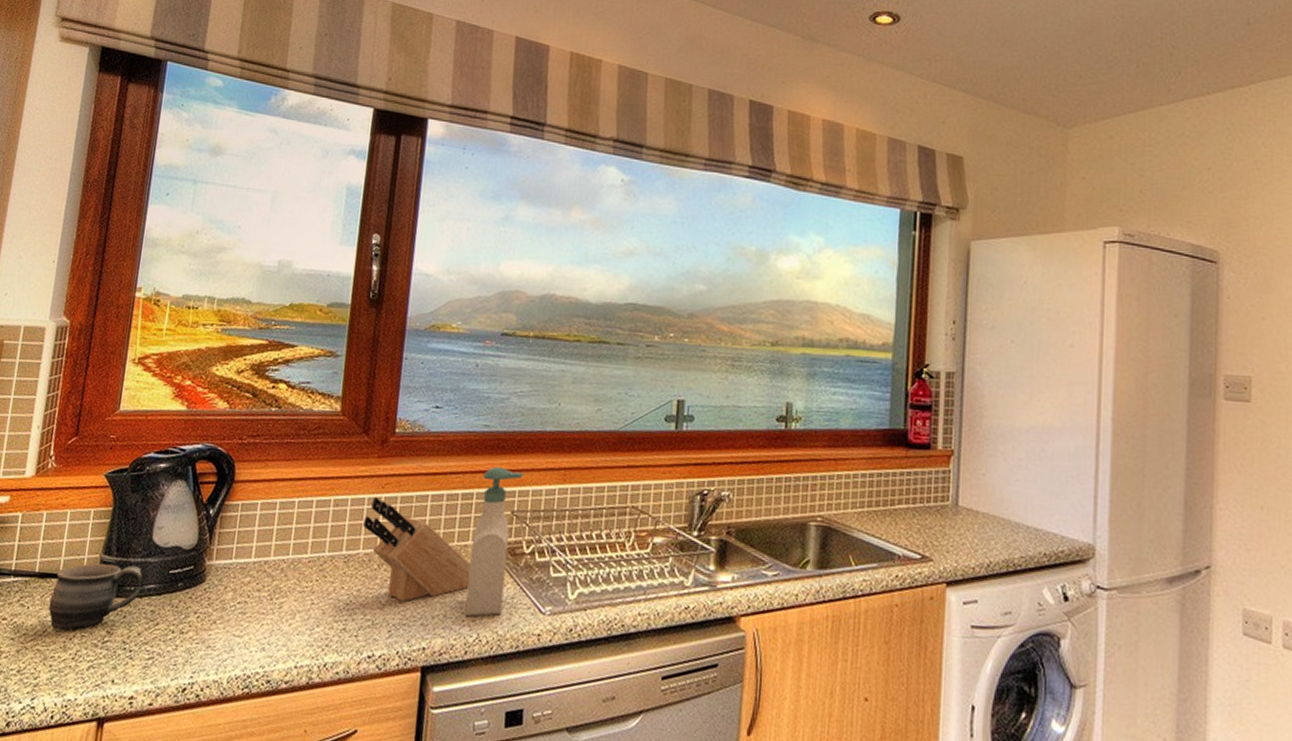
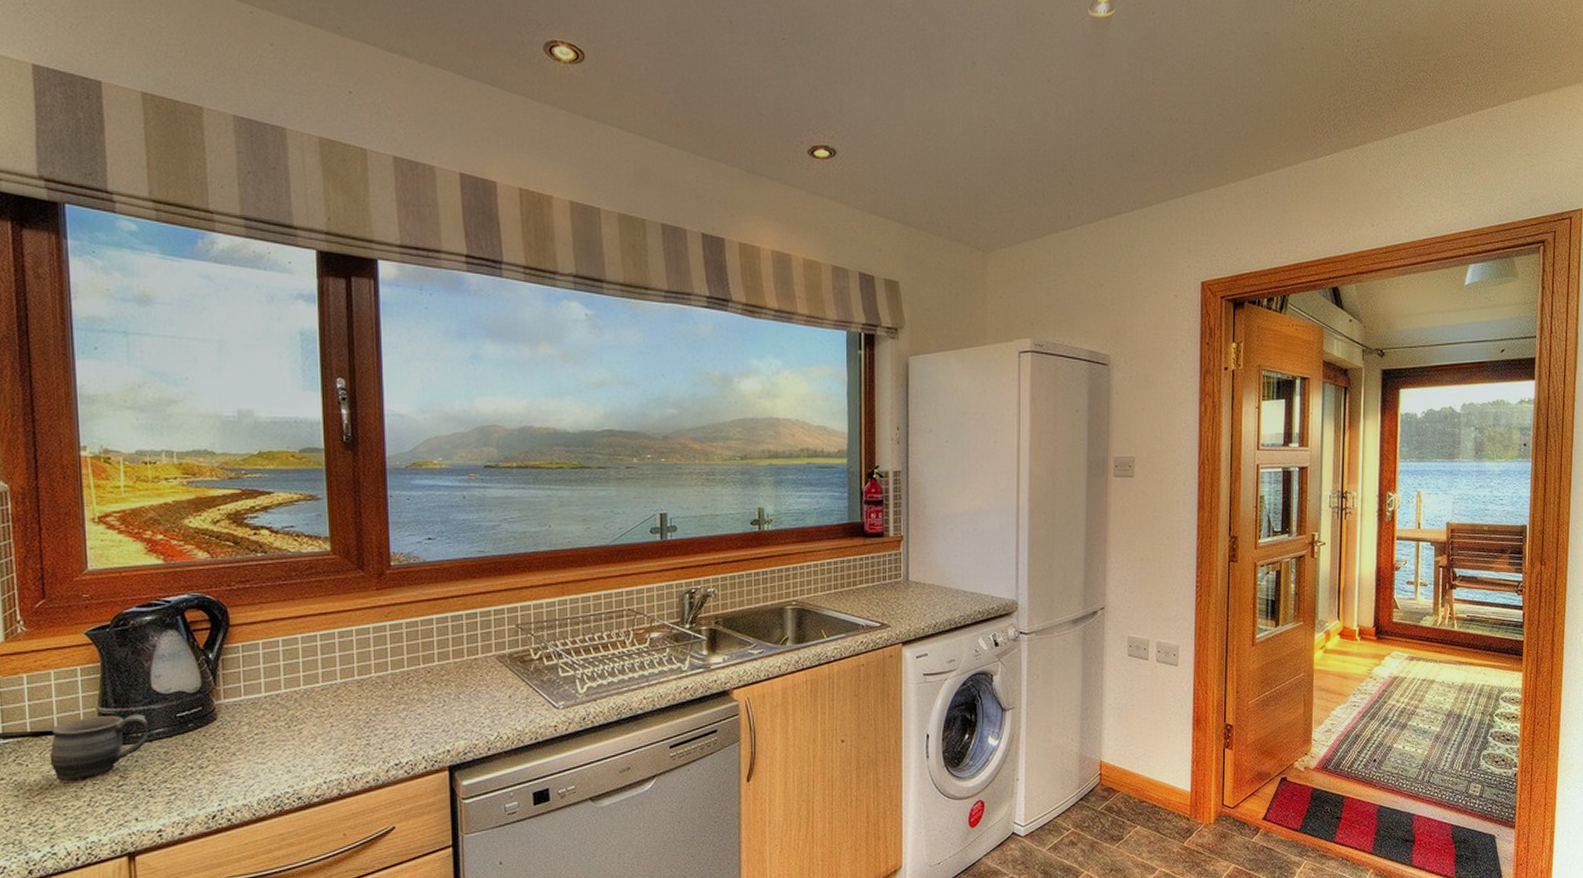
knife block: present [363,497,471,601] -> none [372,626,484,713]
soap bottle: present [464,466,524,617] -> none [481,587,524,720]

